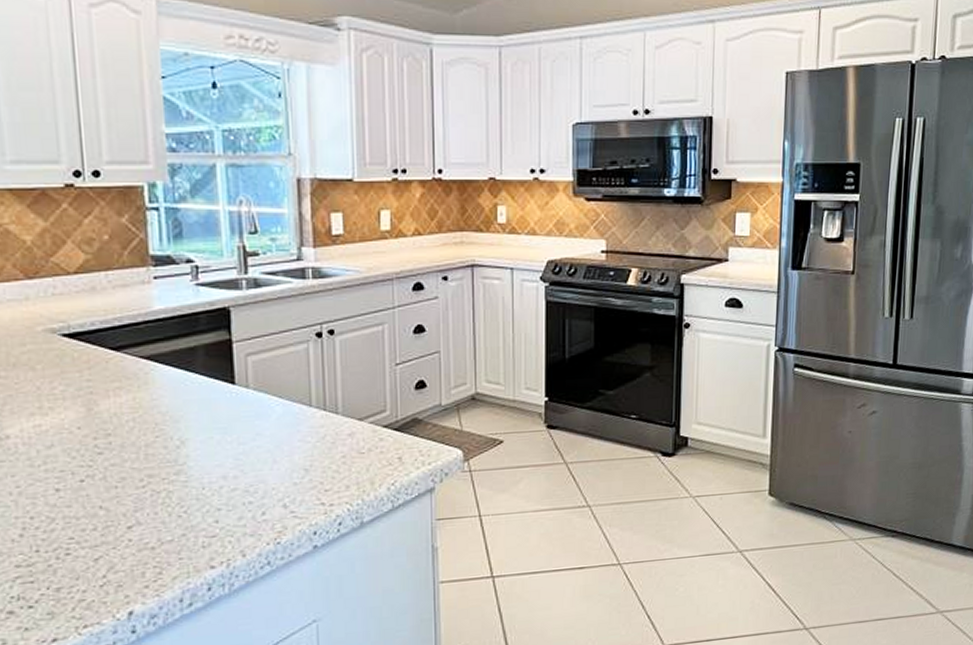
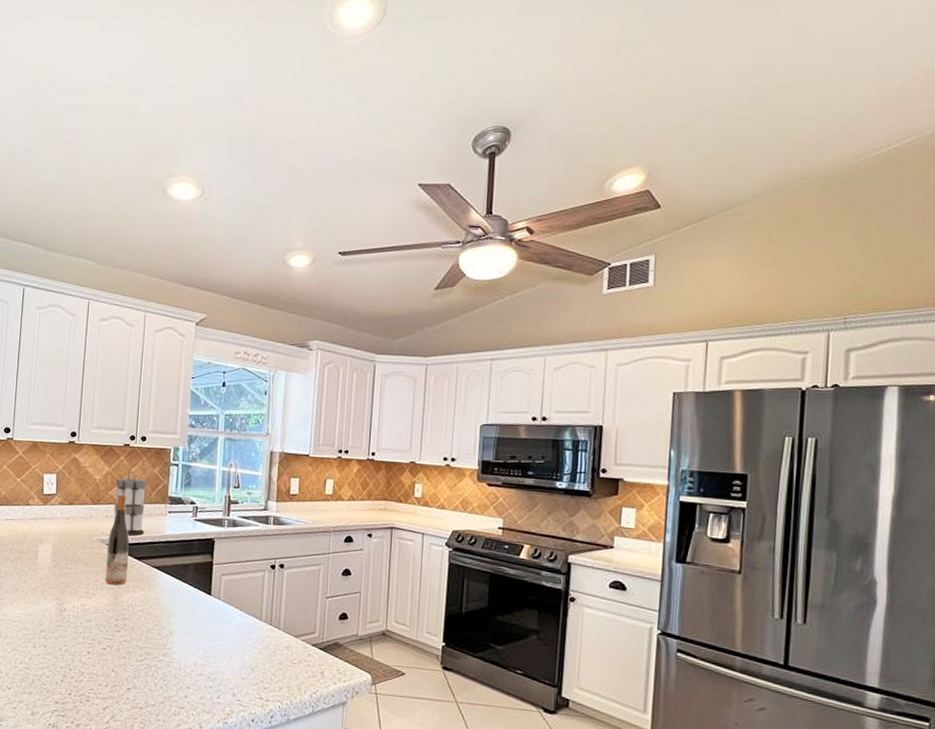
spice rack: none [60,224,119,319] -> present [114,471,147,537]
wine bottle: none [61,258,103,391] -> present [104,493,130,585]

